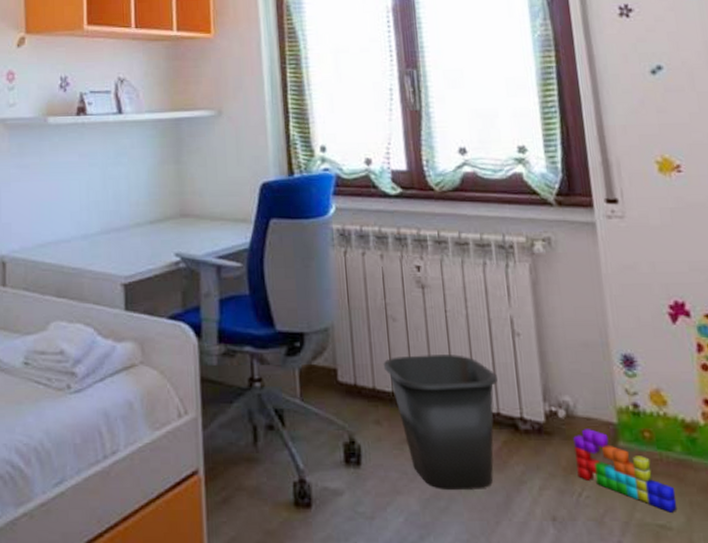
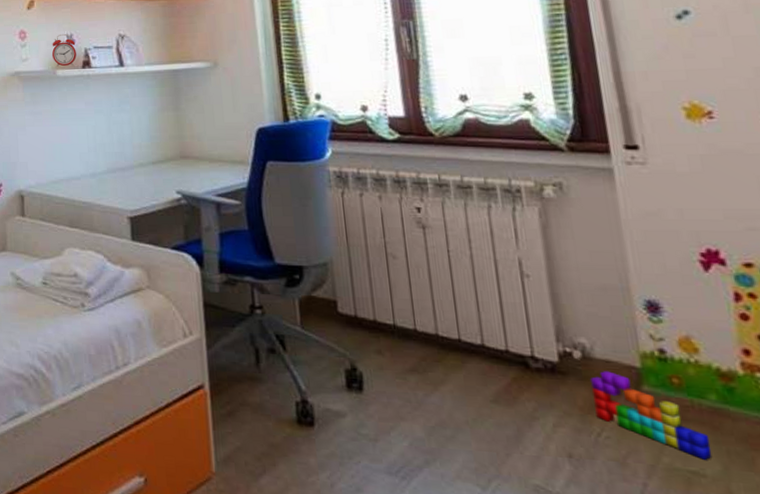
alarm clock: none [43,75,71,113] -> present [51,33,76,67]
waste bin: present [383,354,498,489] -> none [383,291,506,421]

